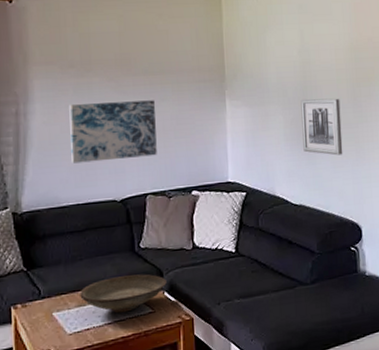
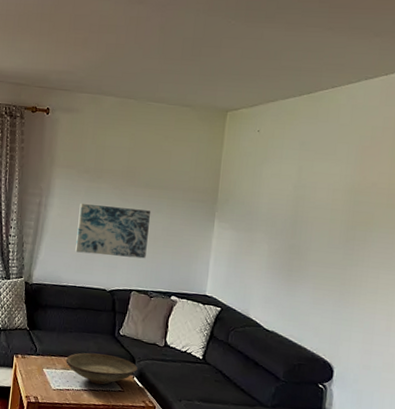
wall art: present [300,98,343,156] -> none [284,233,331,293]

